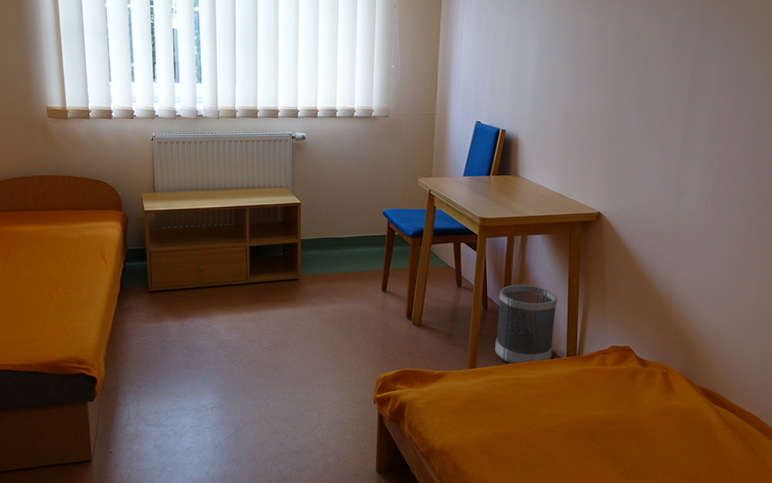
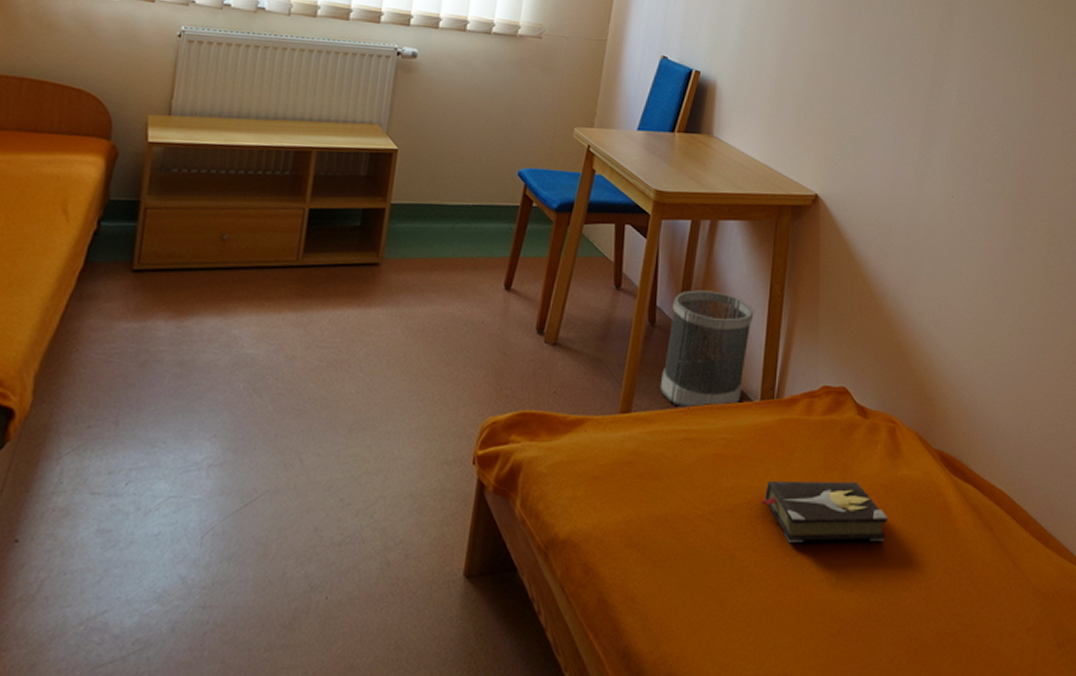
hardback book: none [570,409,664,450] -> present [759,481,887,544]

